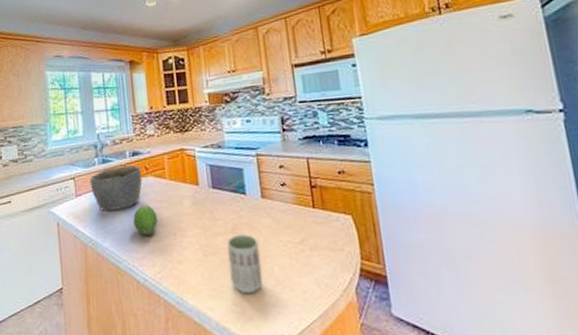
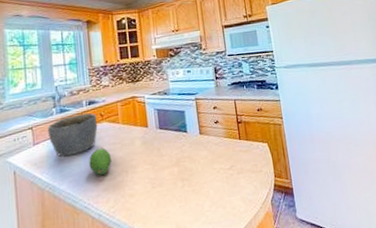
cup: present [227,234,263,294] -> none [171,166,201,217]

